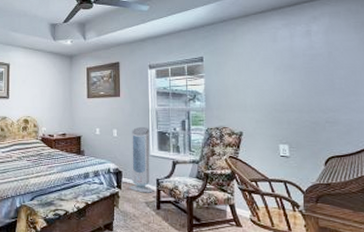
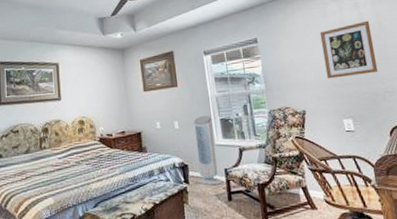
wall art: none [267,49,322,104] -> present [319,20,379,79]

